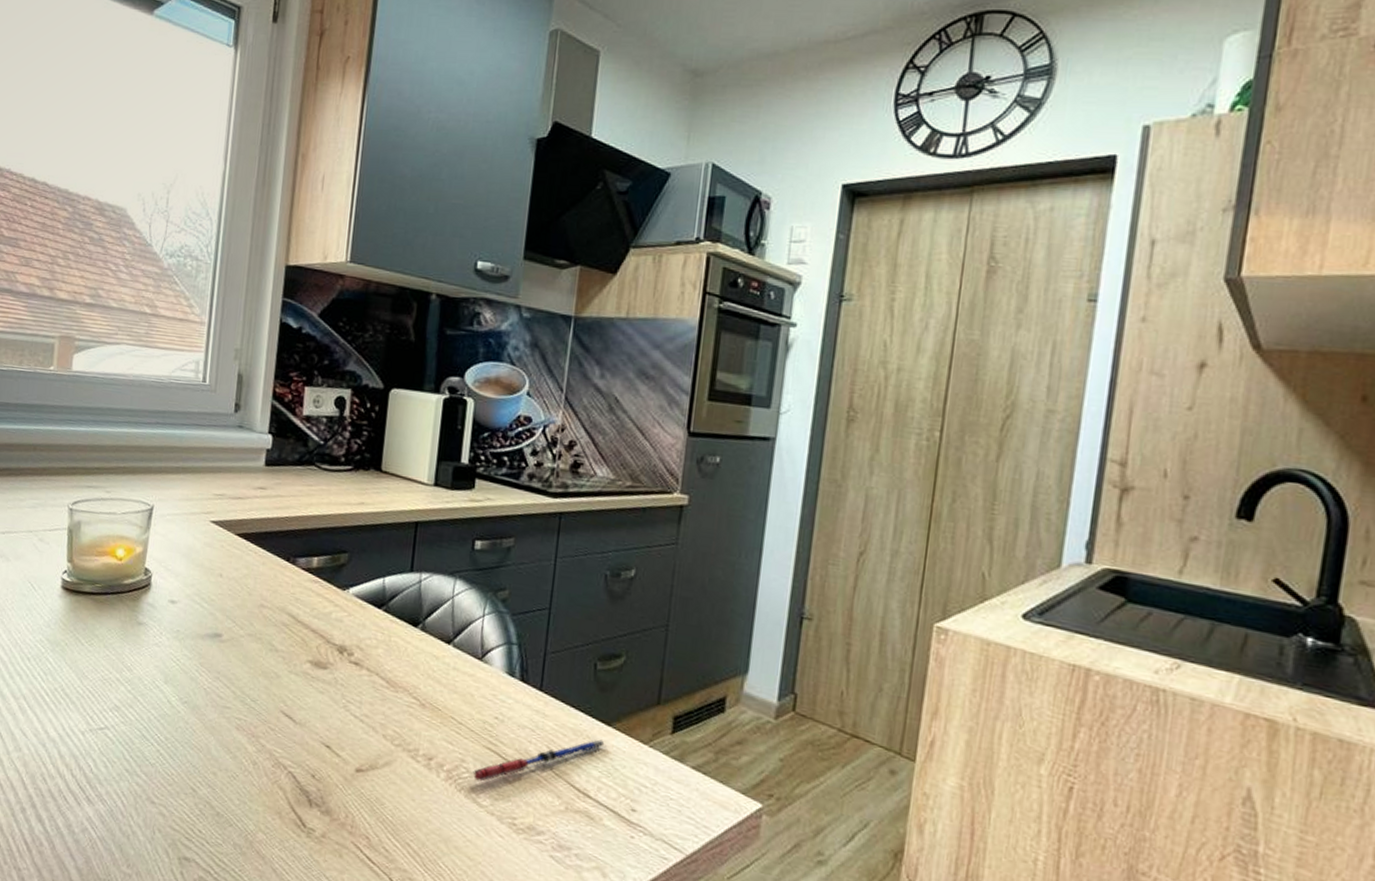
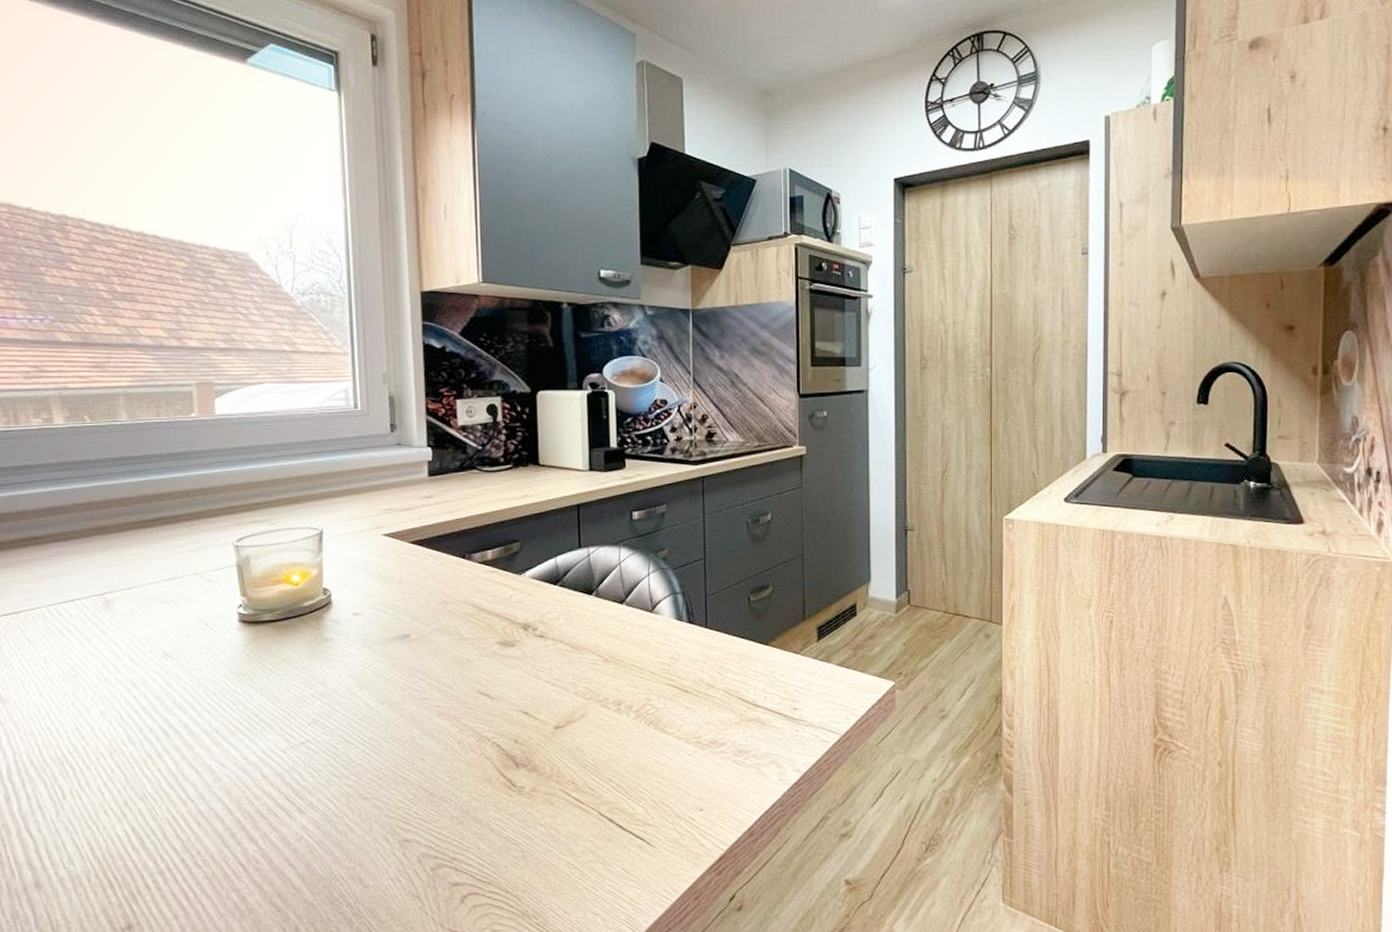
pen: present [472,739,606,782] -> none [658,658,766,714]

